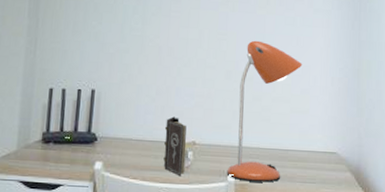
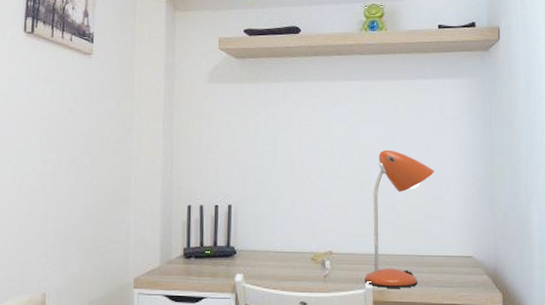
book: present [163,116,187,177] -> none [301,228,324,285]

